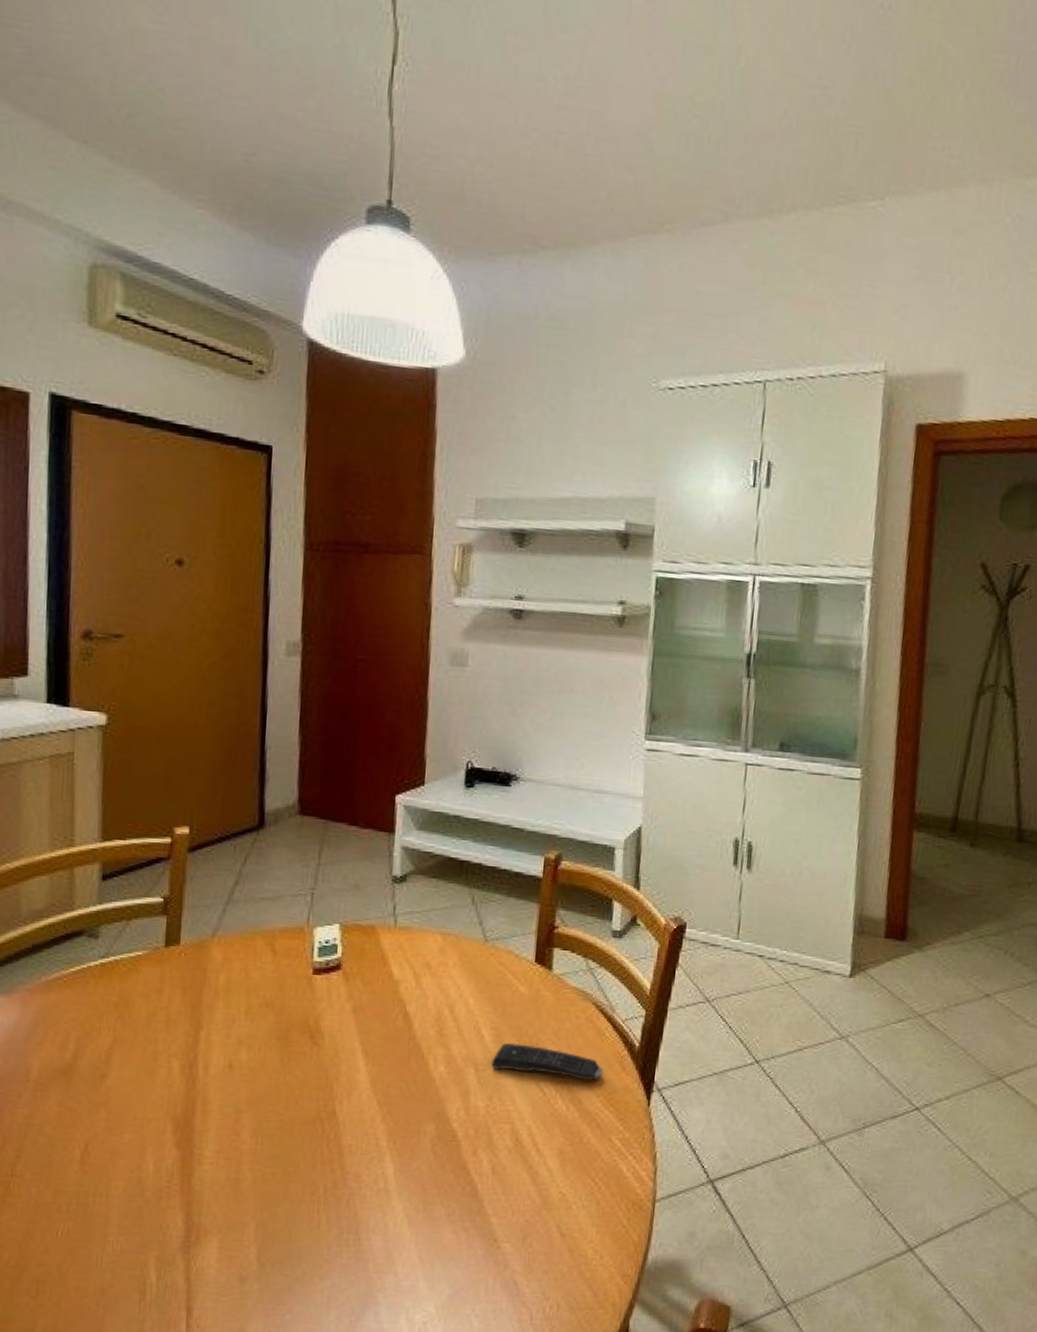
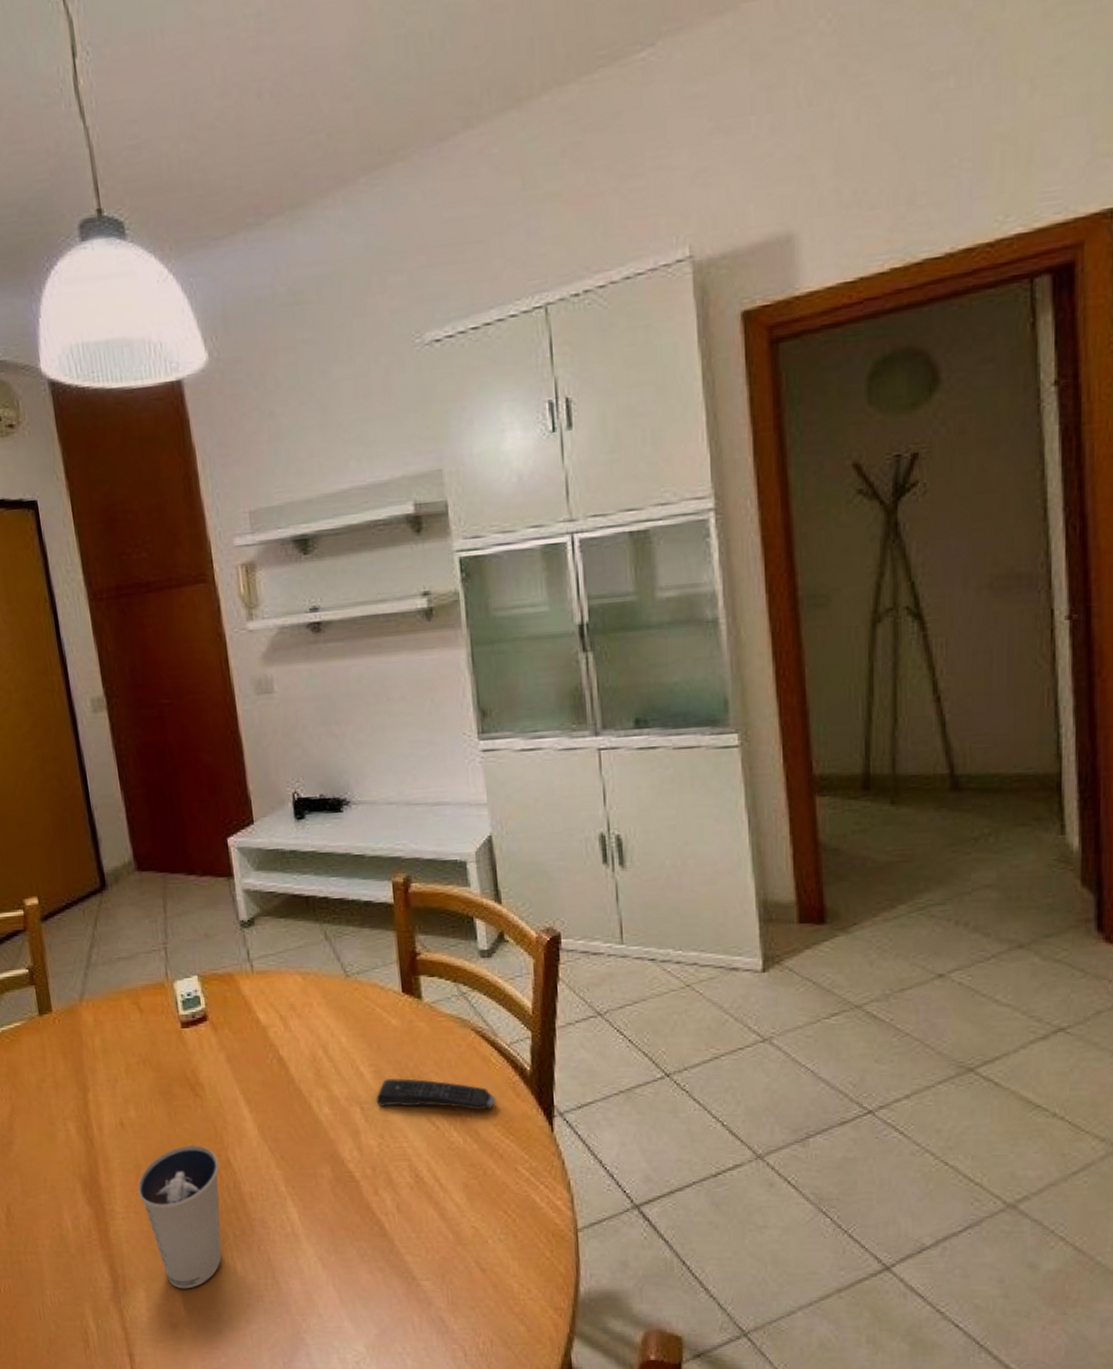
dixie cup: none [233,1092,324,1241] -> present [137,1144,222,1289]

